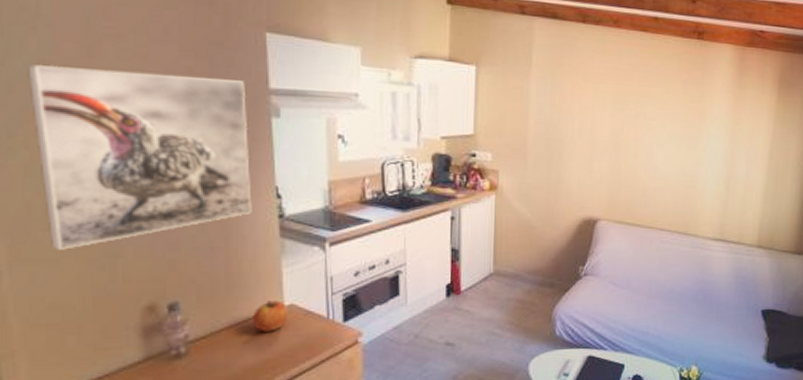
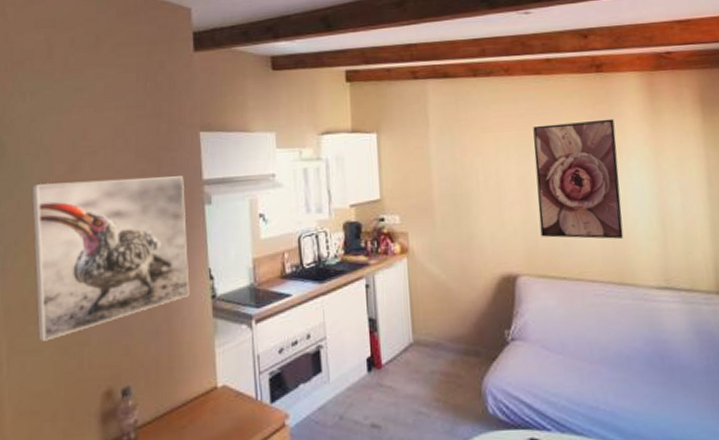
apple: present [252,300,288,332] -> none [190,382,221,416]
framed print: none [624,82,705,195] -> present [533,118,624,239]

